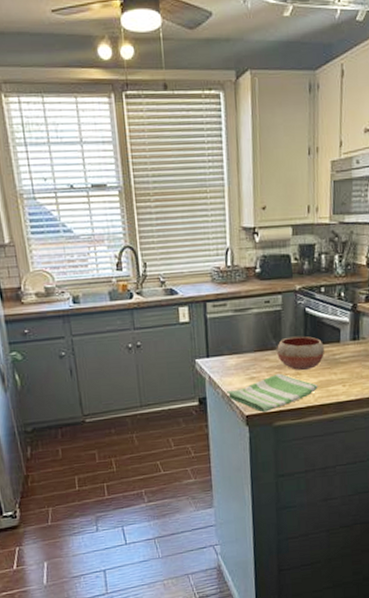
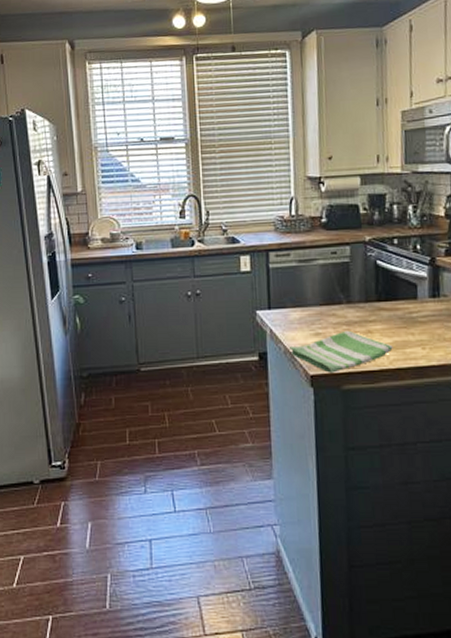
bowl: present [277,336,324,371] -> none [345,290,399,329]

